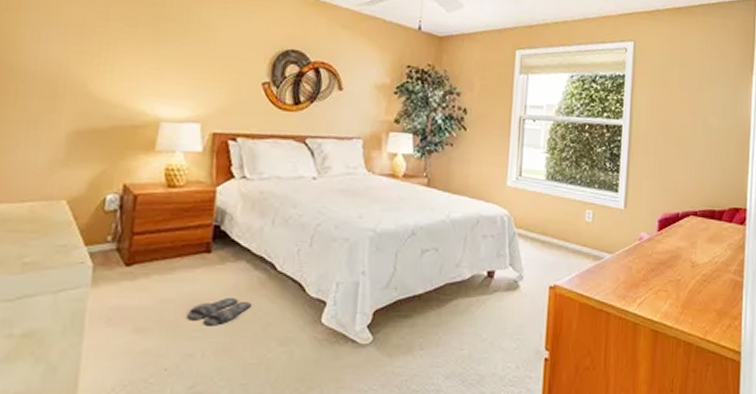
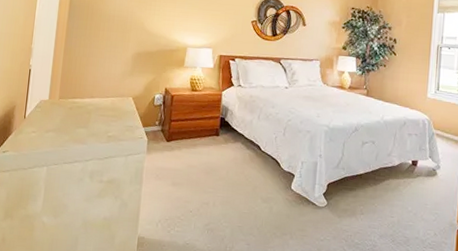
slippers: present [187,297,251,326] -> none [204,166,245,185]

